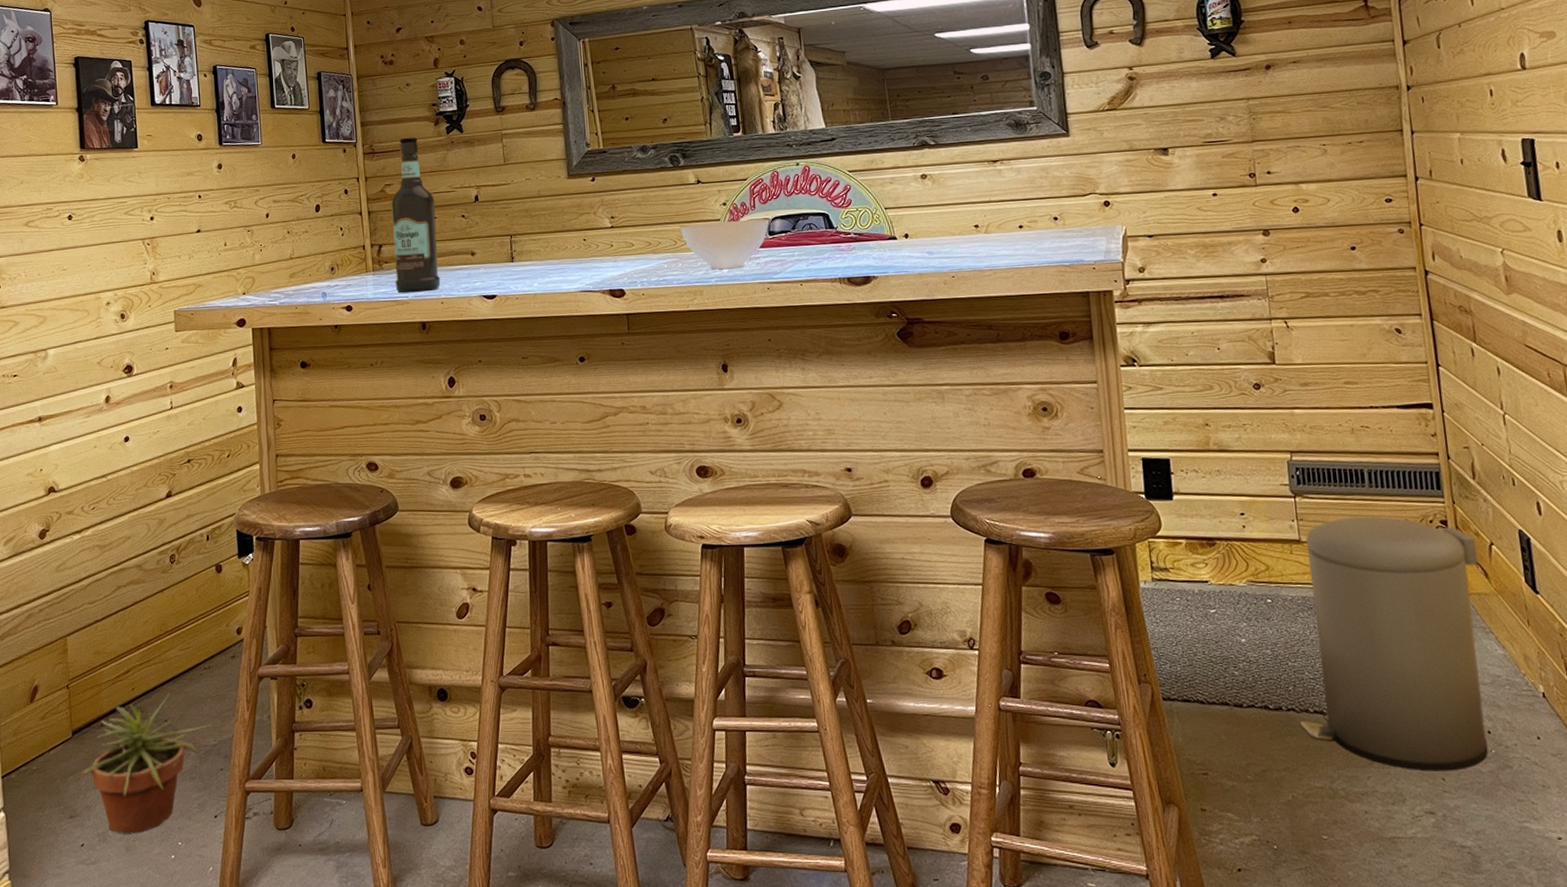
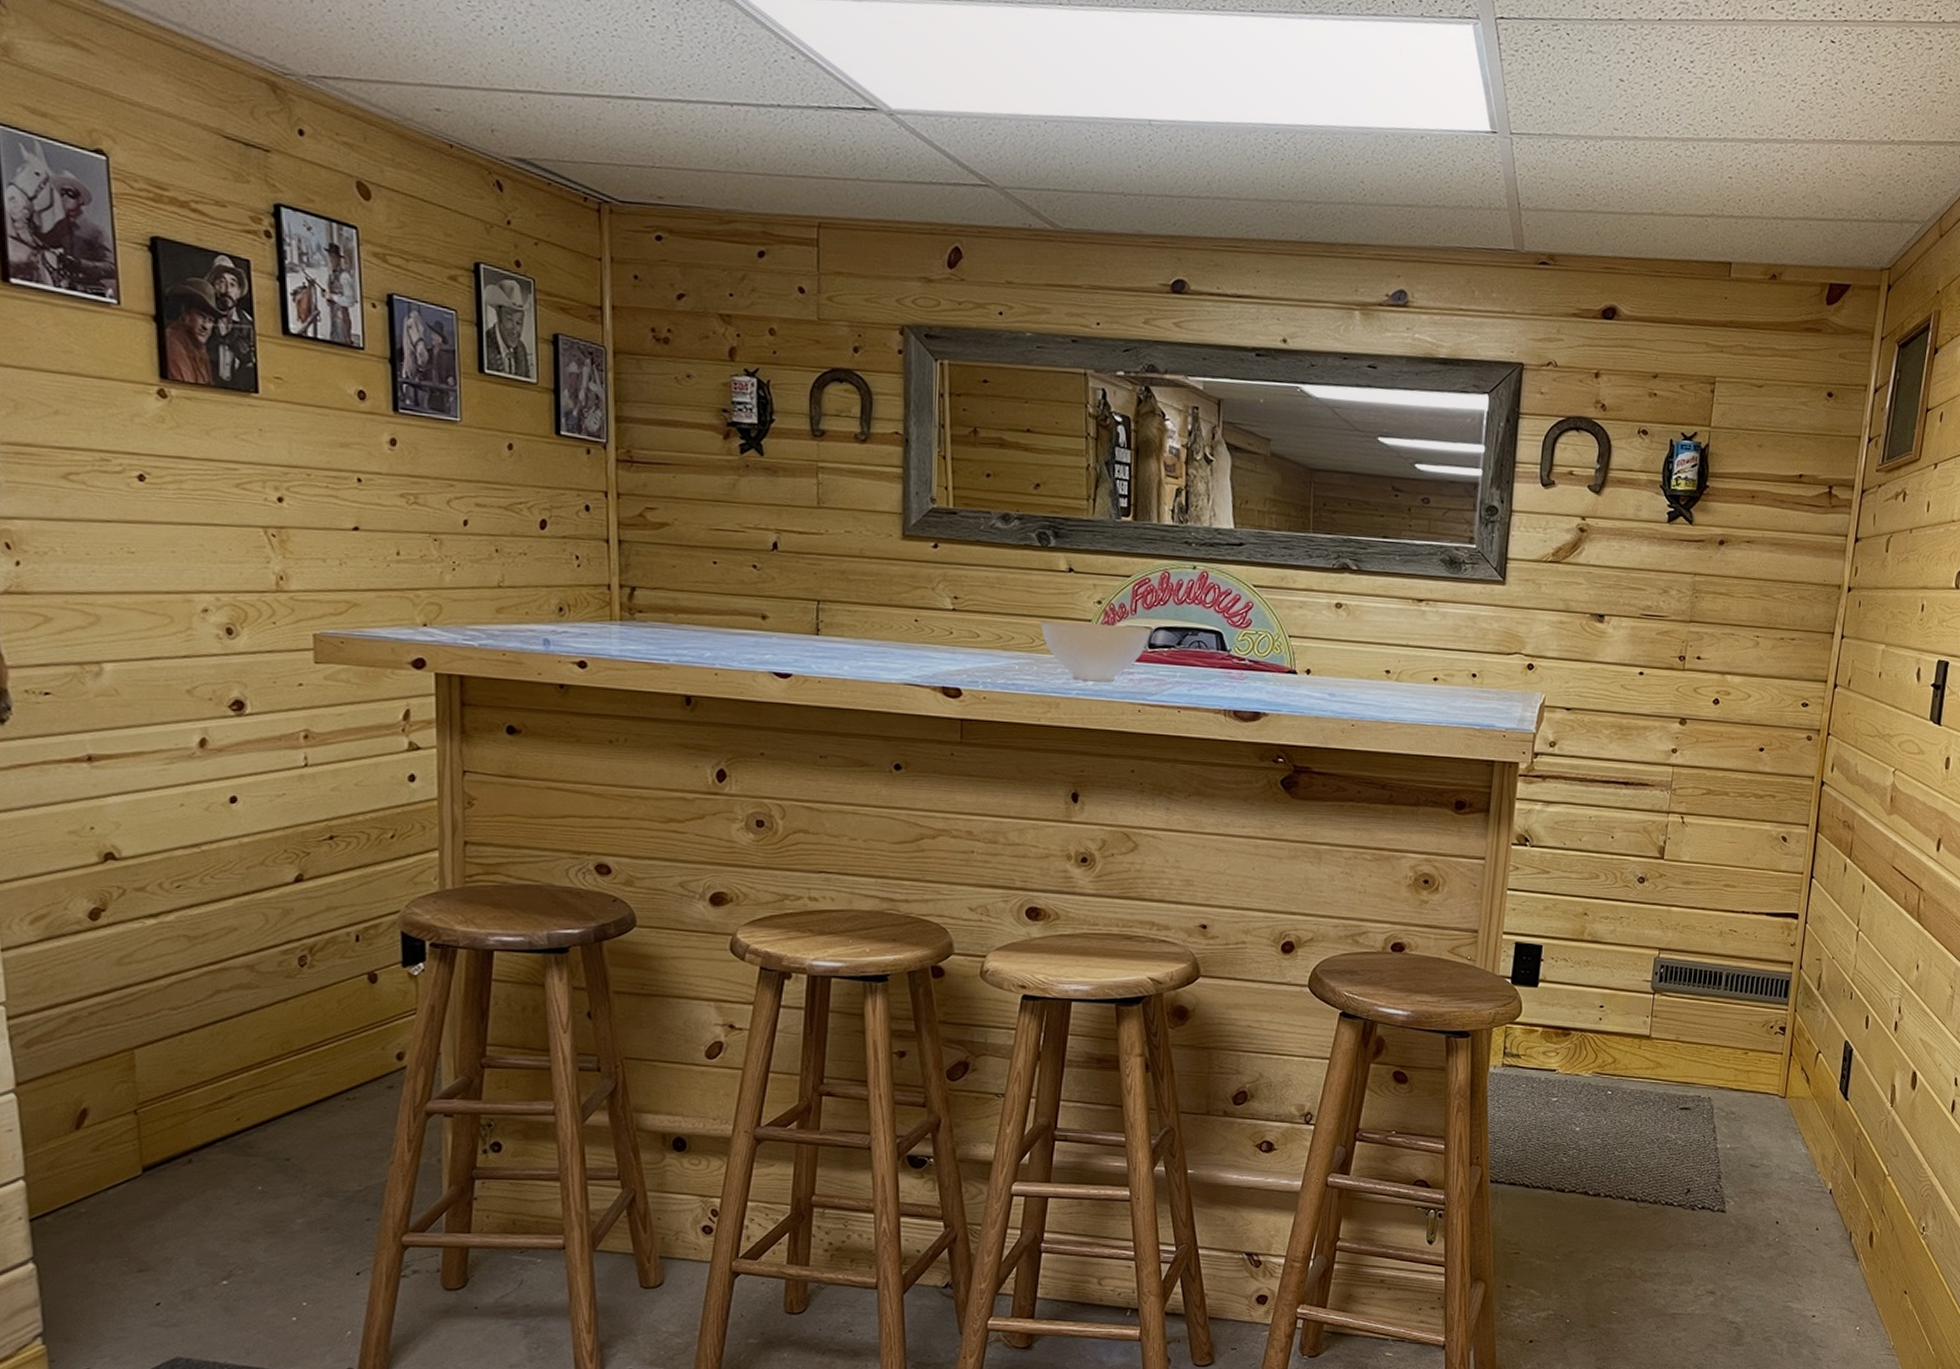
potted plant: present [66,692,213,834] -> none [132,1126,357,1292]
root beer: present [390,137,441,293] -> none [651,448,716,657]
pedal bin: present [1299,516,1488,771] -> none [1613,1017,1806,1256]

